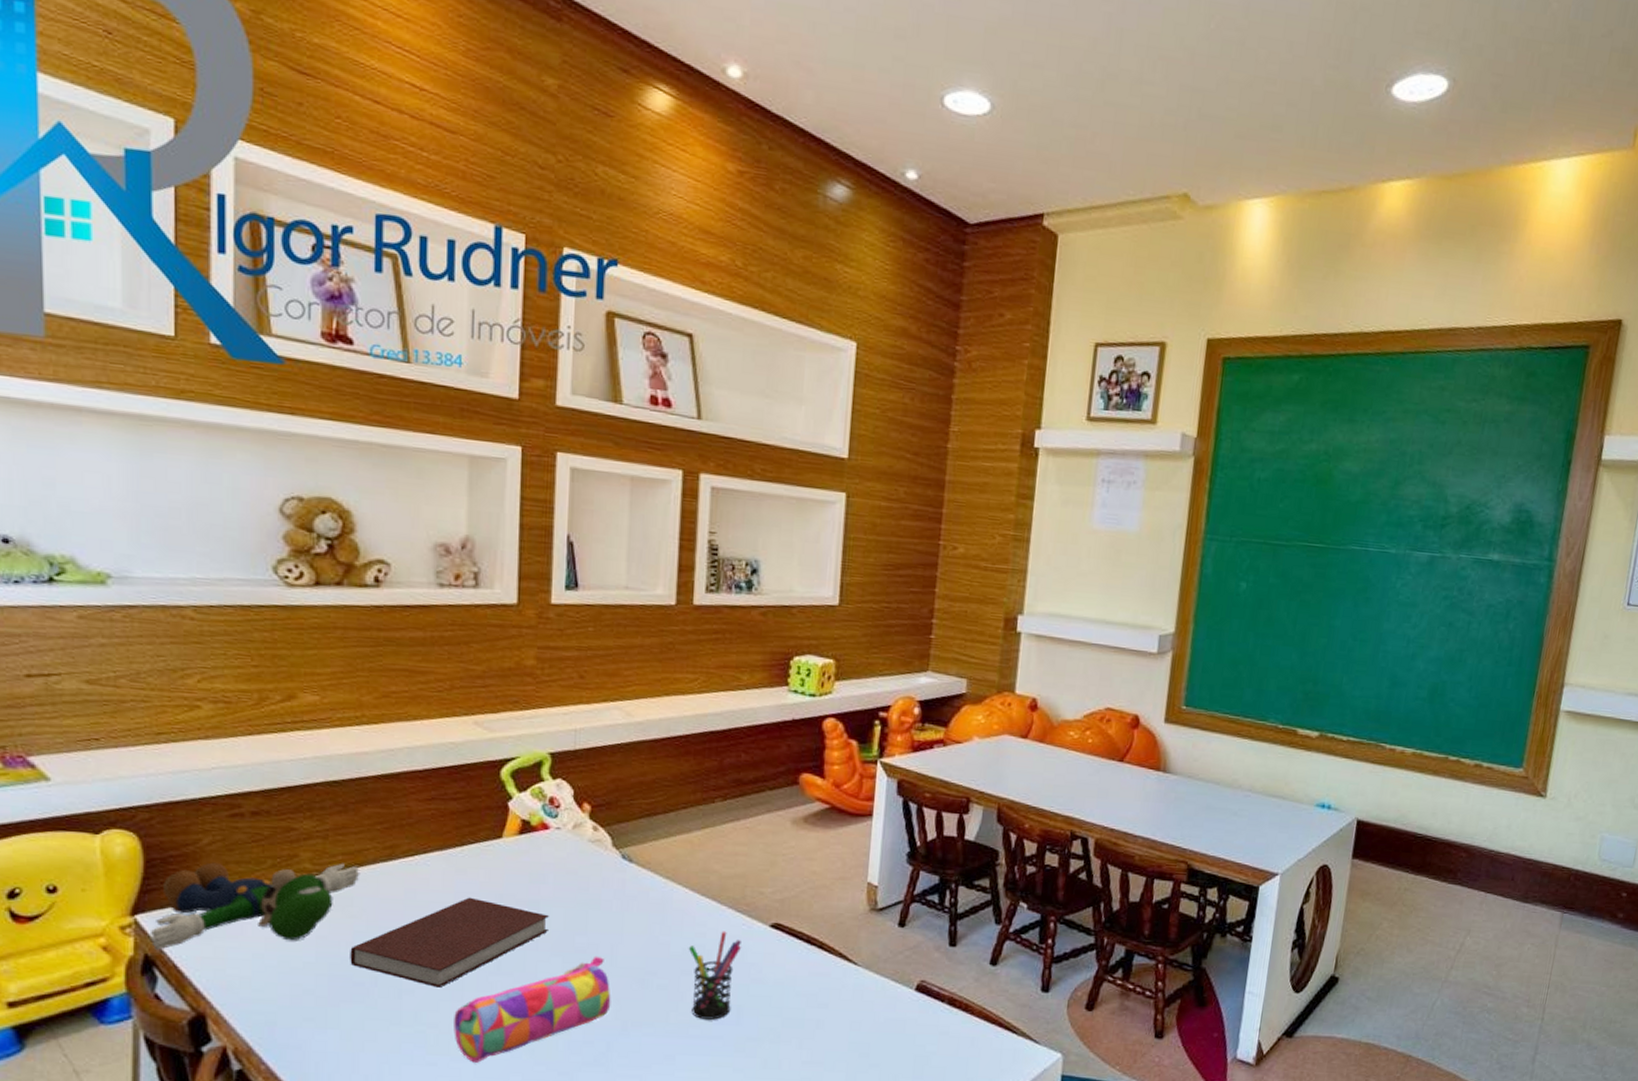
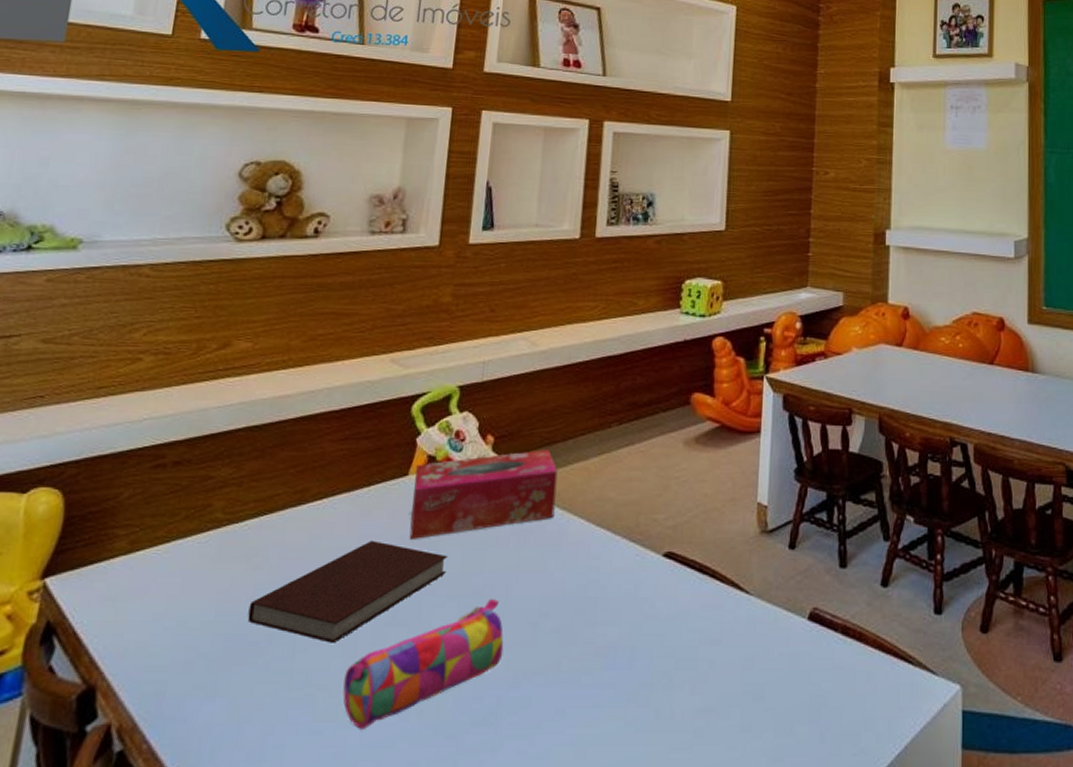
plush toy: present [150,862,360,950] -> none [56,510,269,616]
tissue box: none [508,820,660,899] -> present [409,449,558,539]
pen holder: present [688,931,742,1020] -> none [582,563,636,665]

